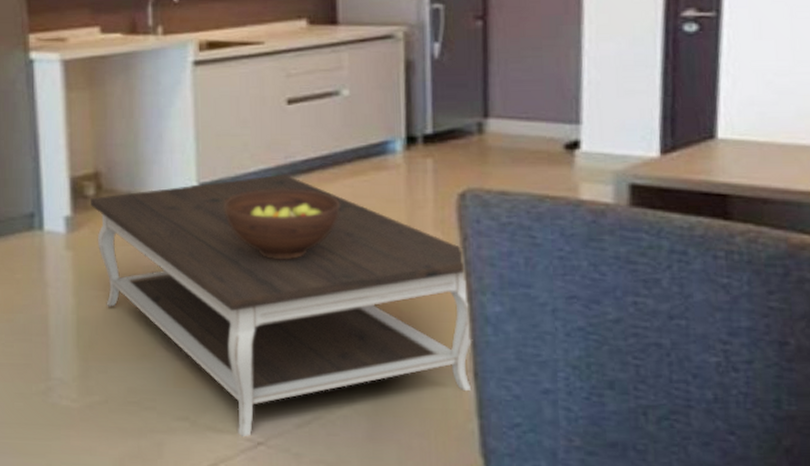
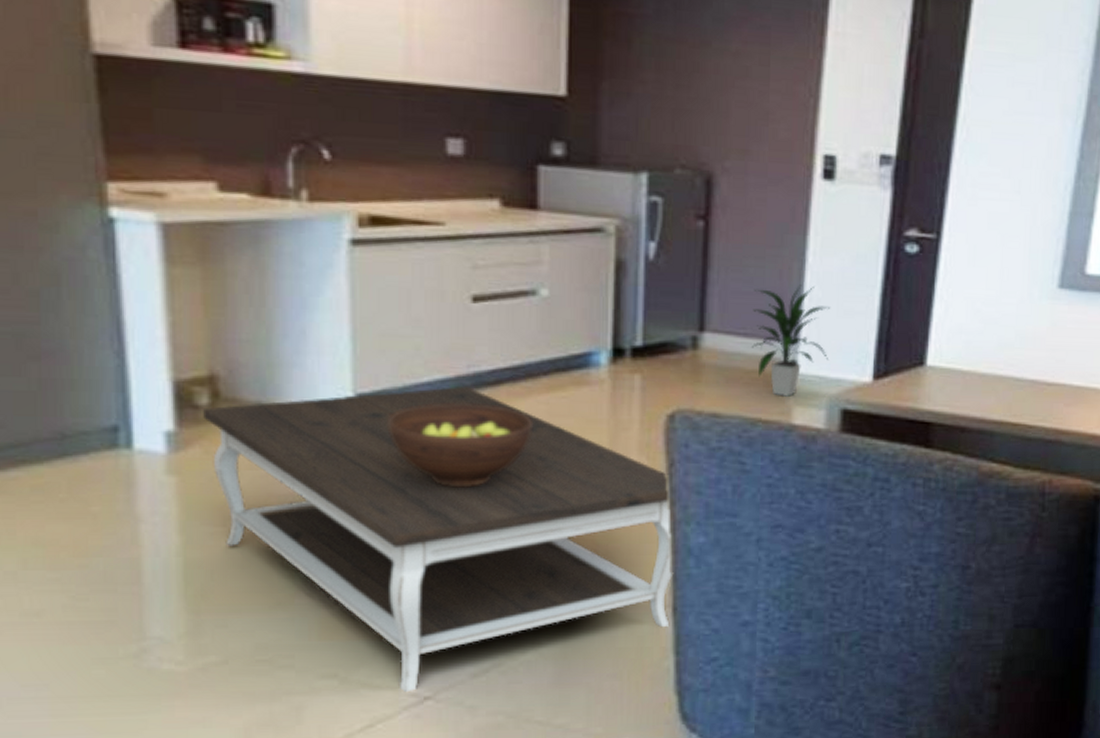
indoor plant: none [533,69,612,174] -> present [752,285,831,397]

